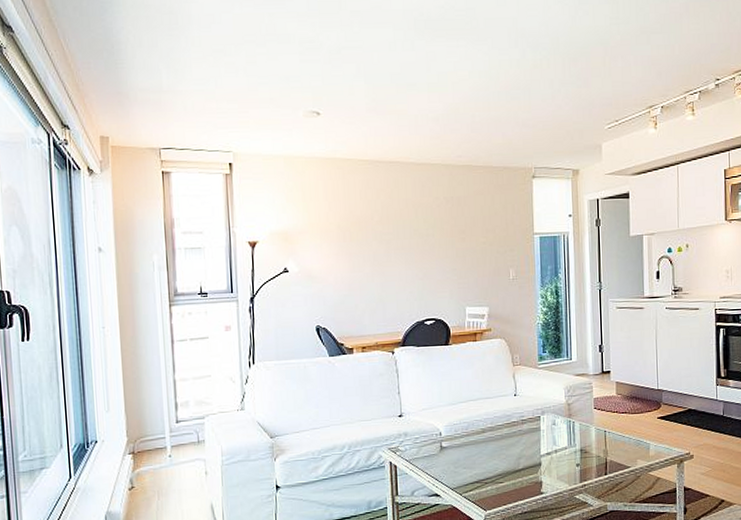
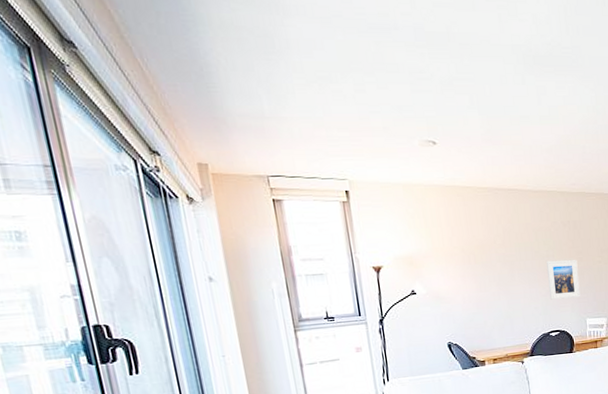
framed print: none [425,239,461,284] -> present [546,260,581,300]

